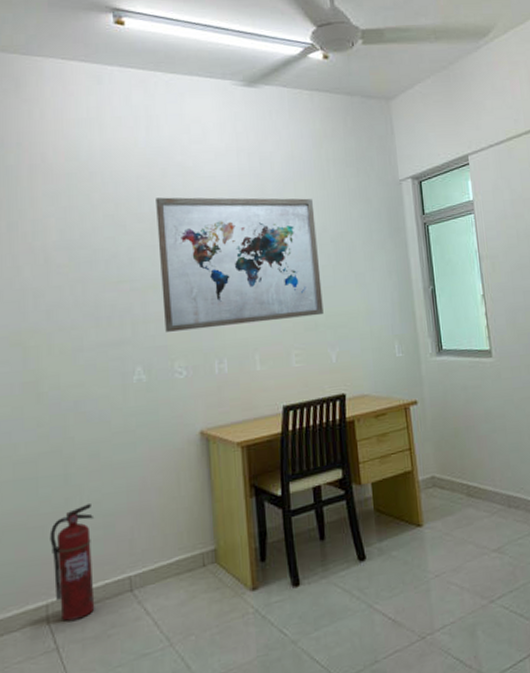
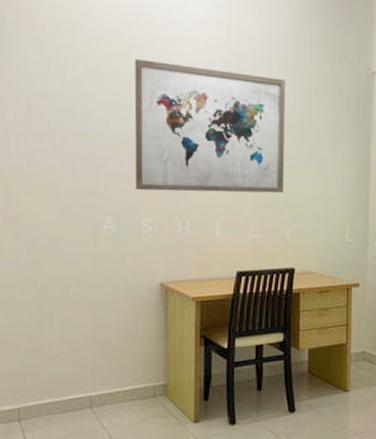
fire extinguisher: present [49,504,95,621] -> none [23,331,63,424]

